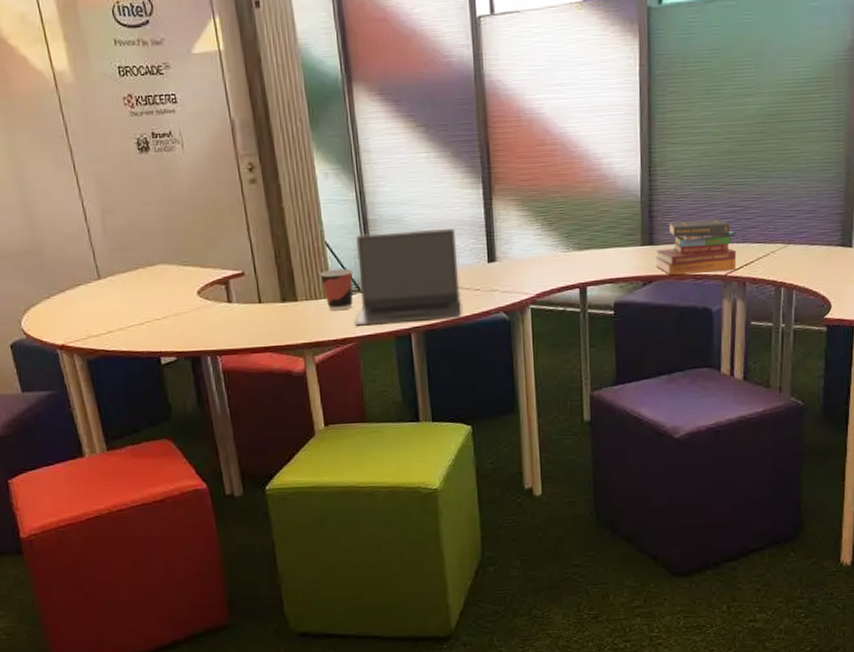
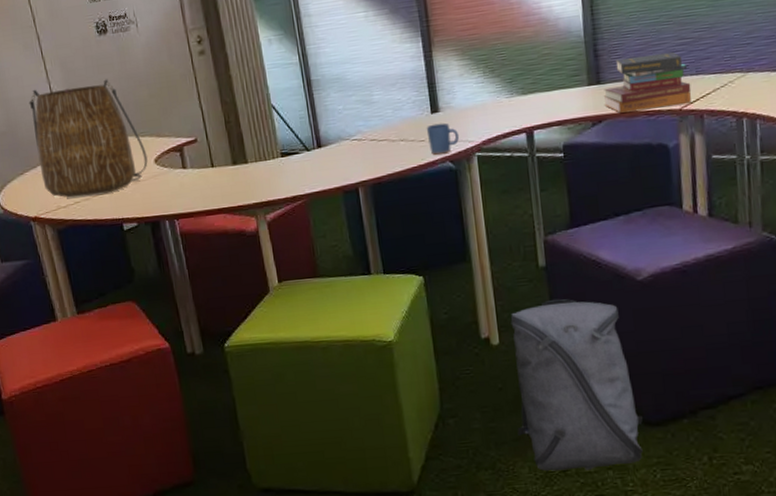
tote bag: none [58,201,190,327] -> present [28,79,148,198]
cup: present [320,268,353,311] -> none [267,128,301,171]
laptop: present [354,229,462,326] -> none [301,83,407,184]
mug: none [482,273,515,305] -> present [426,122,460,155]
backpack: none [553,453,671,618] -> present [510,299,643,472]

